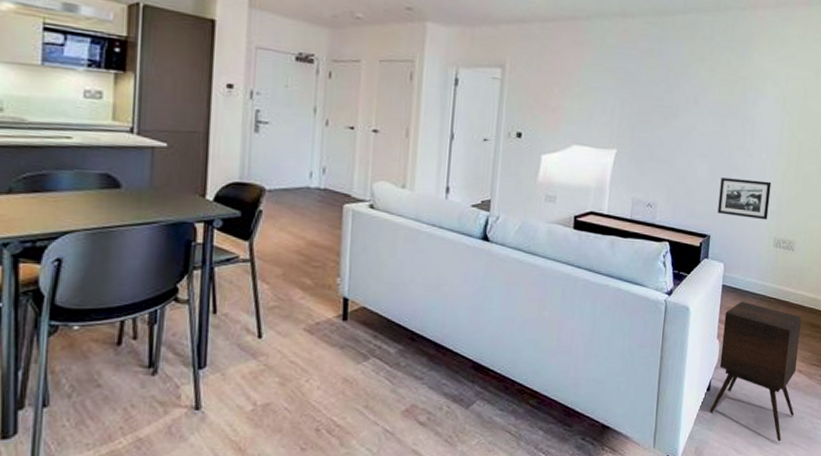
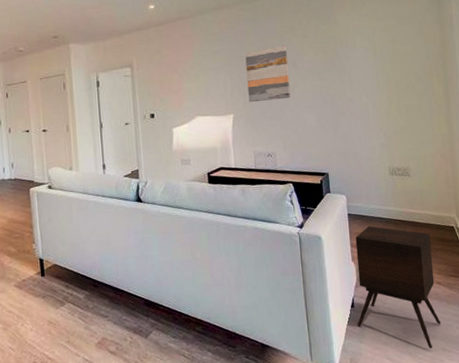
wall art: none [637,75,692,141] -> present [245,45,291,103]
picture frame: present [717,177,772,220] -> none [329,120,379,154]

